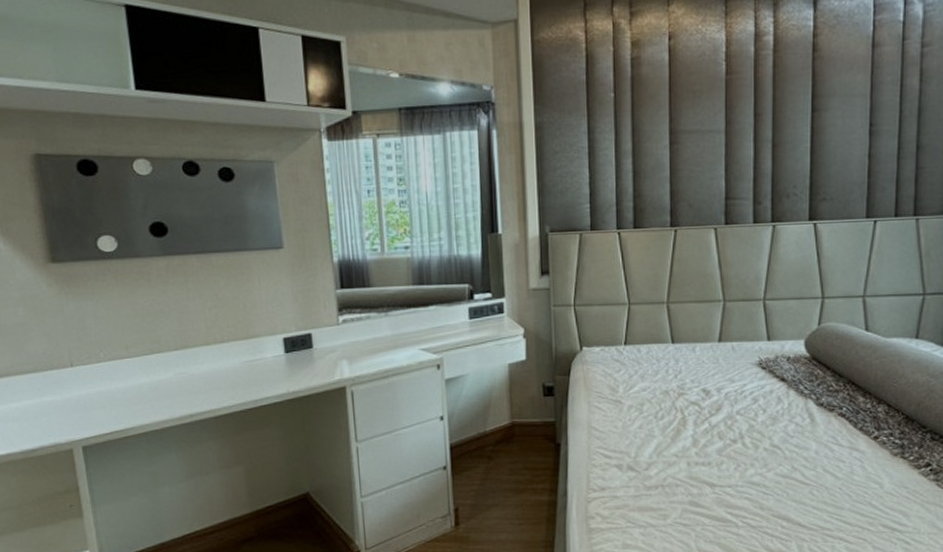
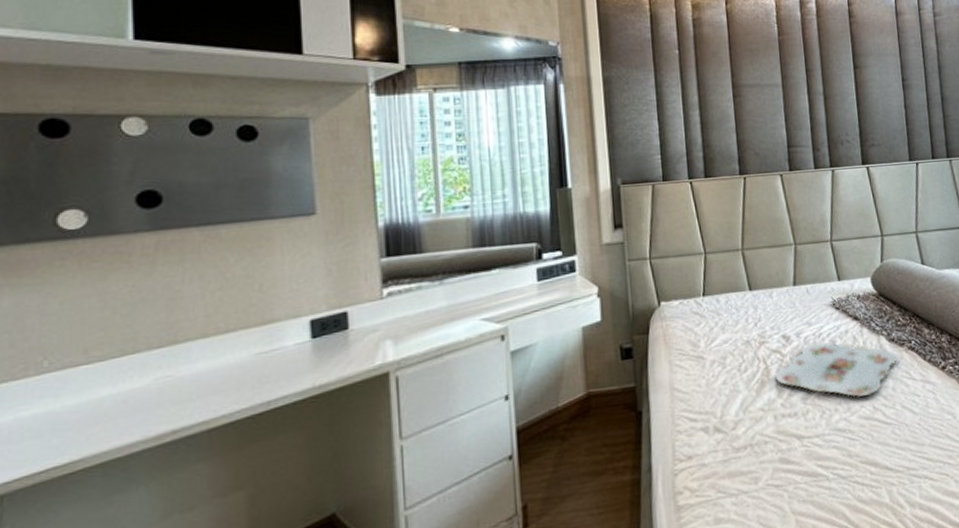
serving tray: none [691,400,826,455] -> present [774,342,899,398]

